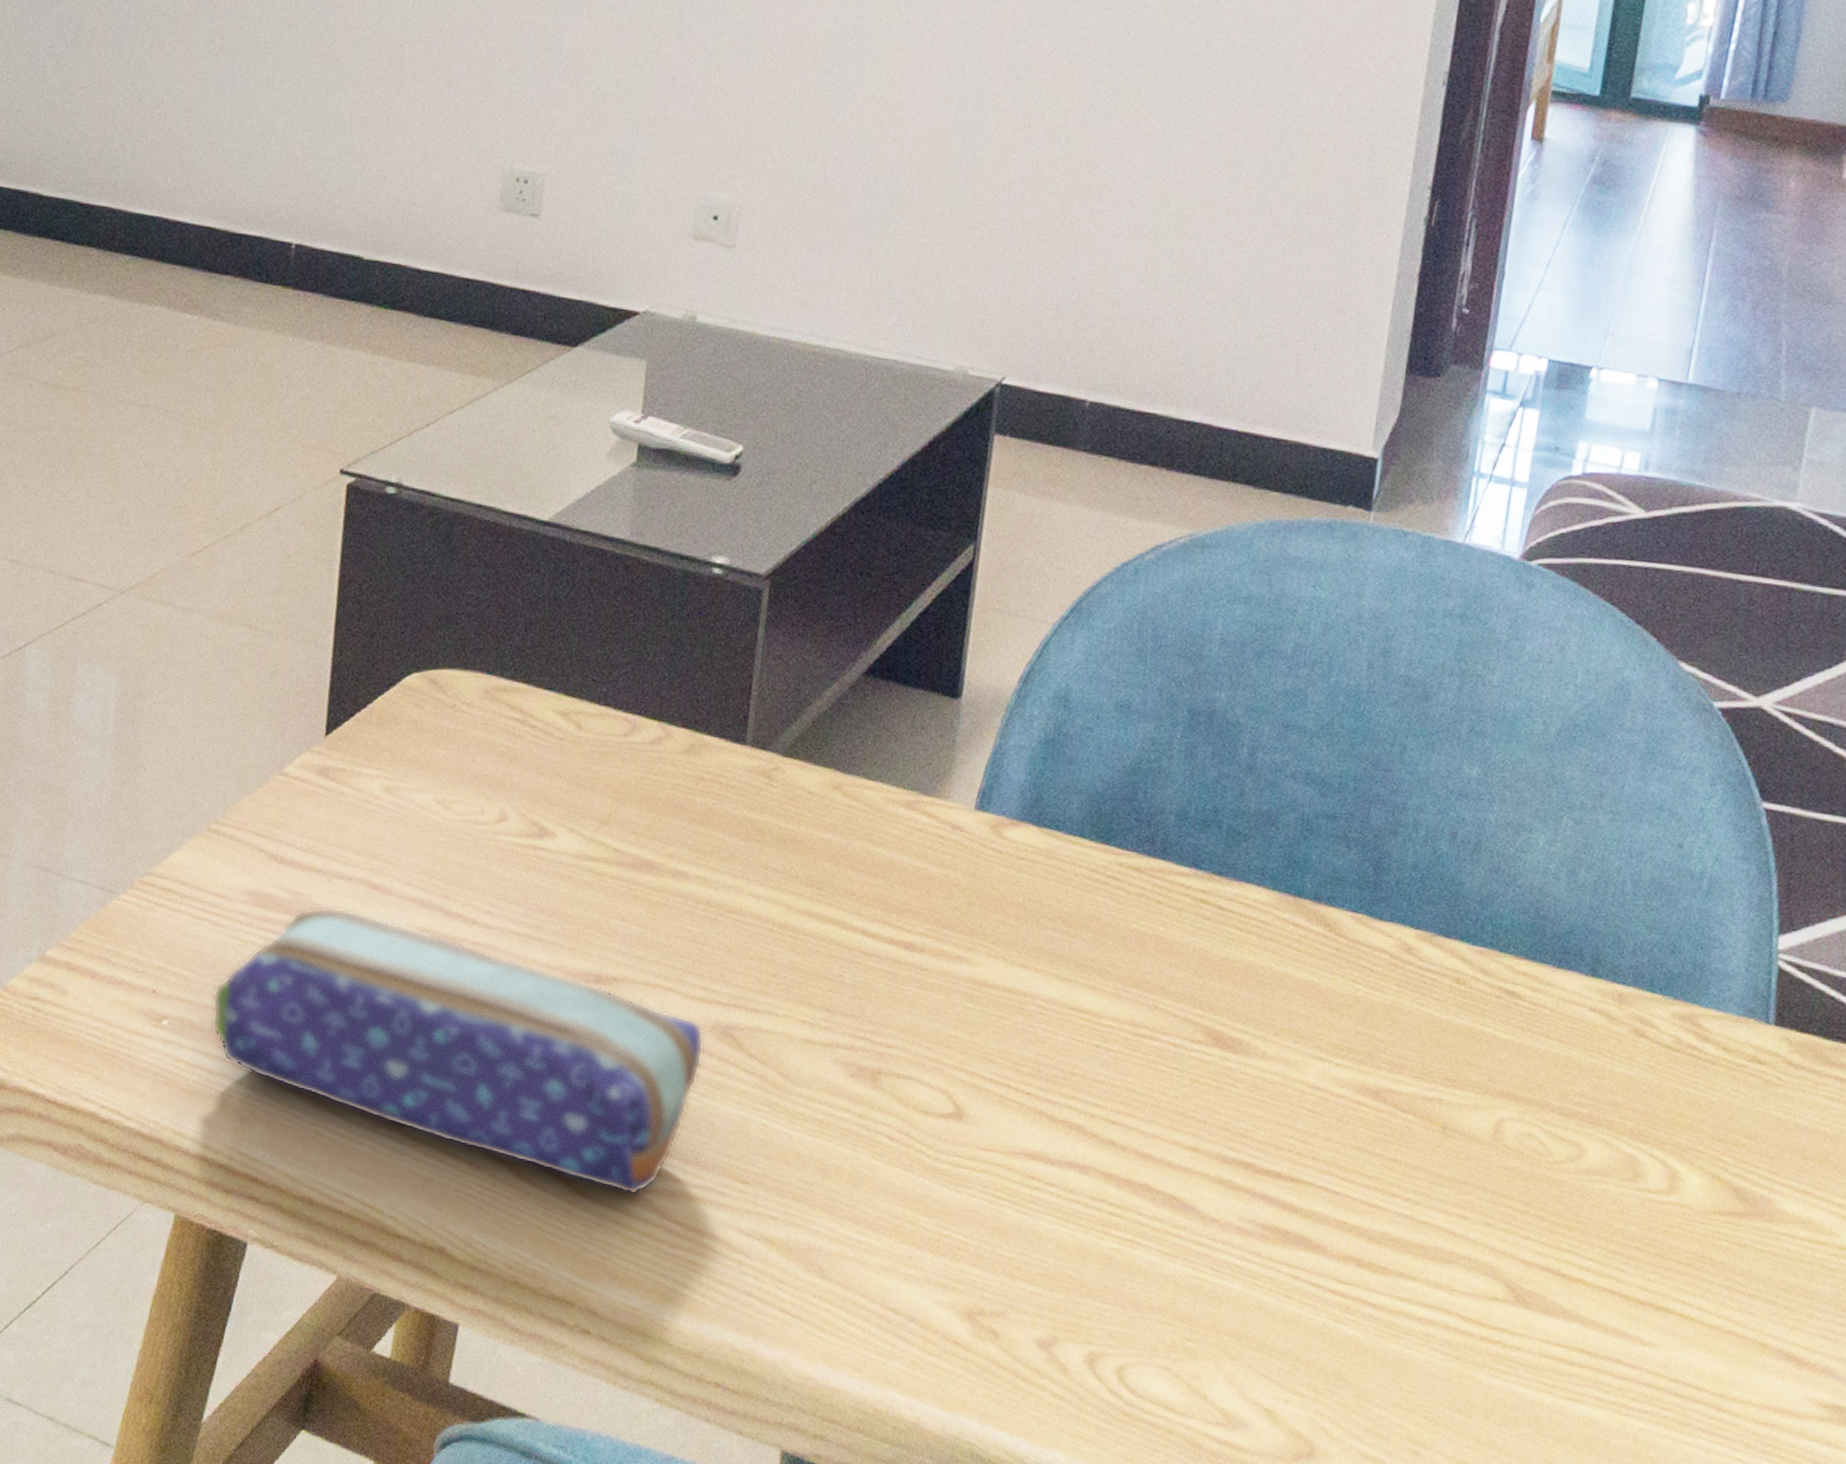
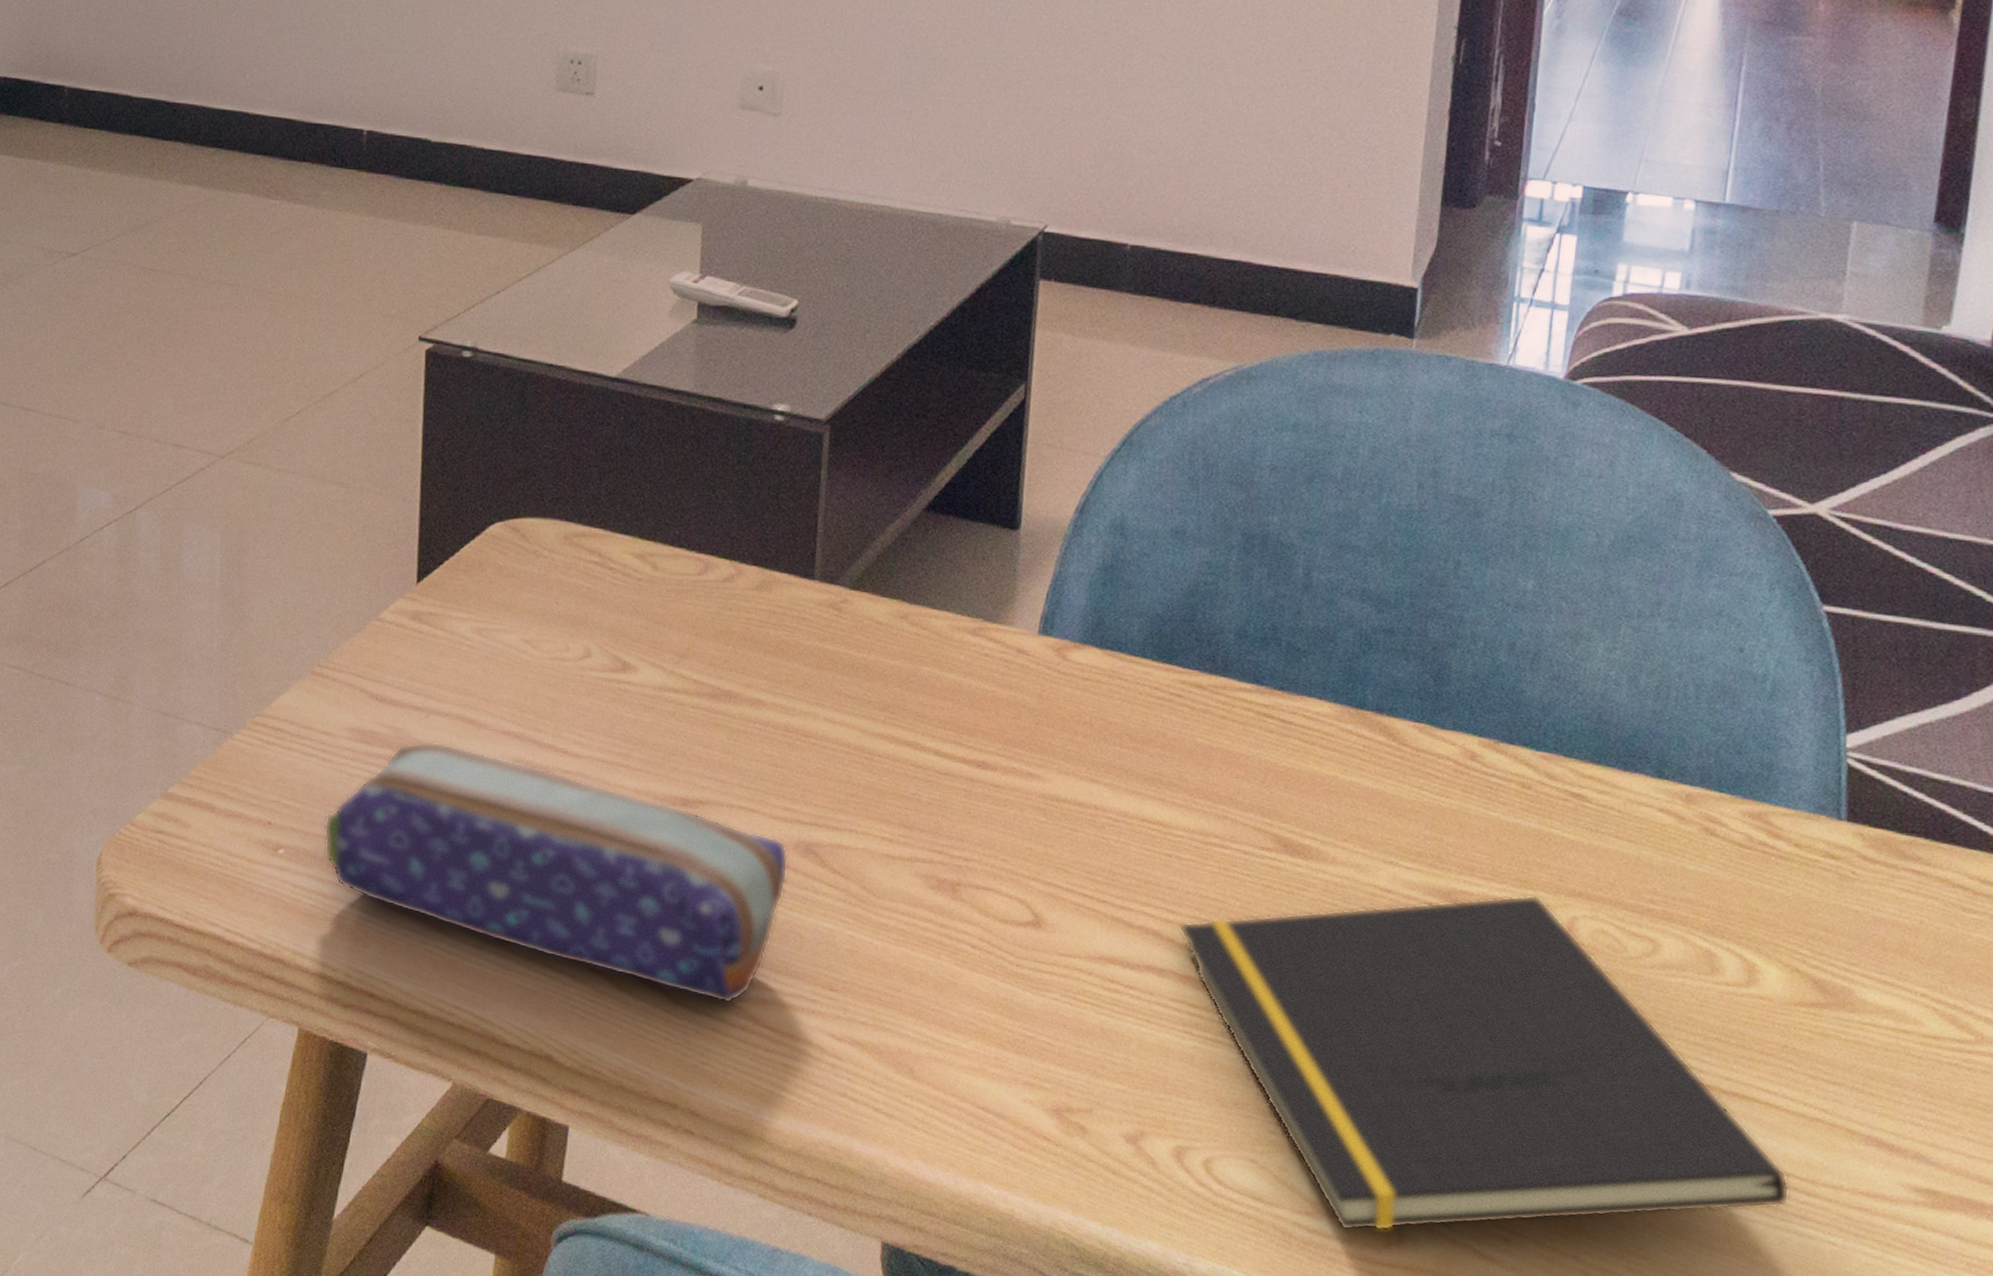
notepad: none [1103,1095,1700,1443] -> present [1178,895,1791,1231]

